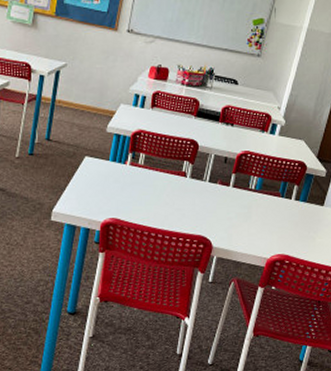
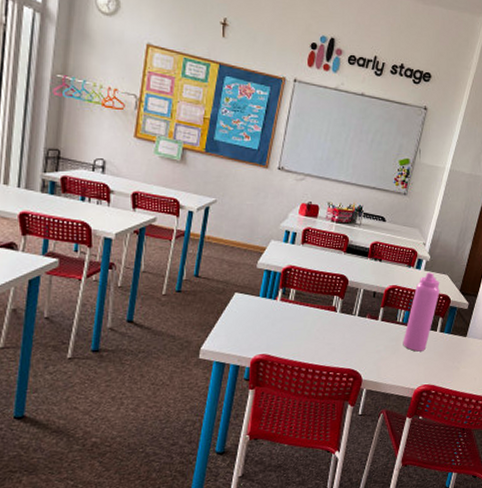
water bottle: none [255,138,296,220] -> present [403,272,440,352]

